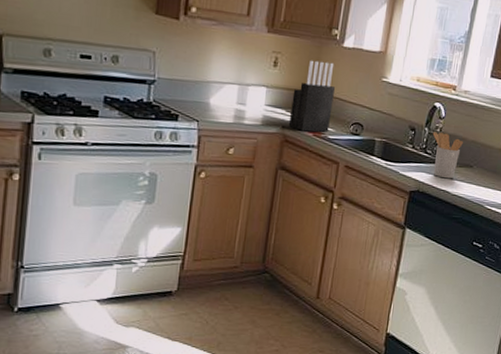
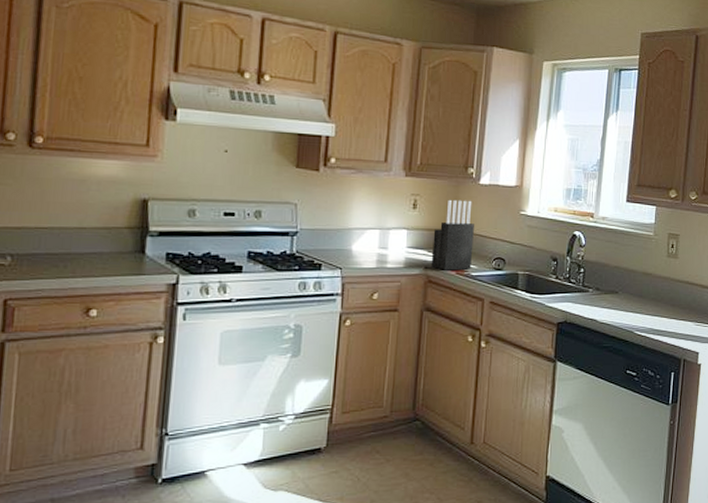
utensil holder: present [432,132,463,179] -> none [575,260,606,307]

